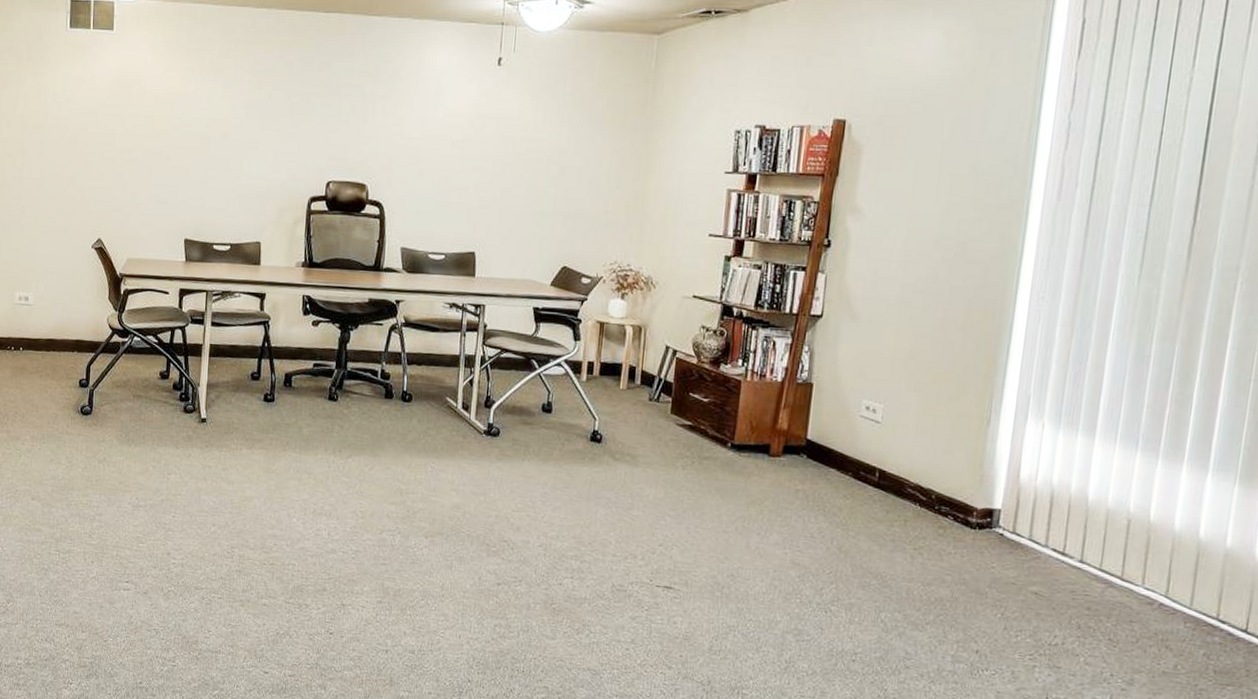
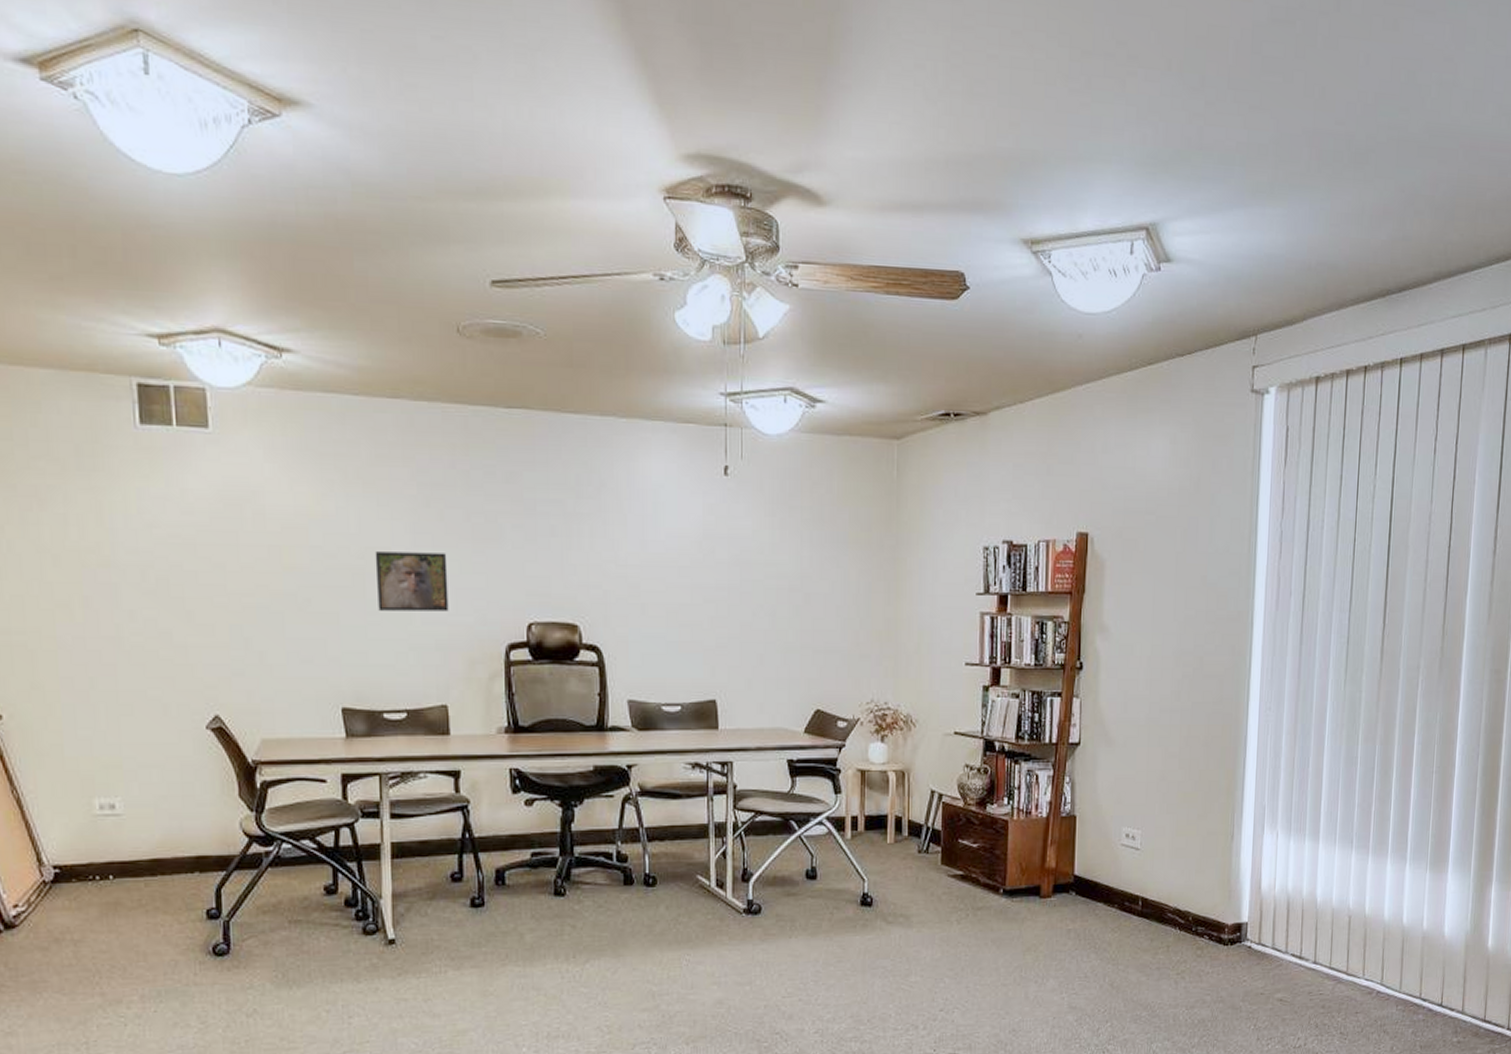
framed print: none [217,122,271,170] -> present [375,552,449,611]

